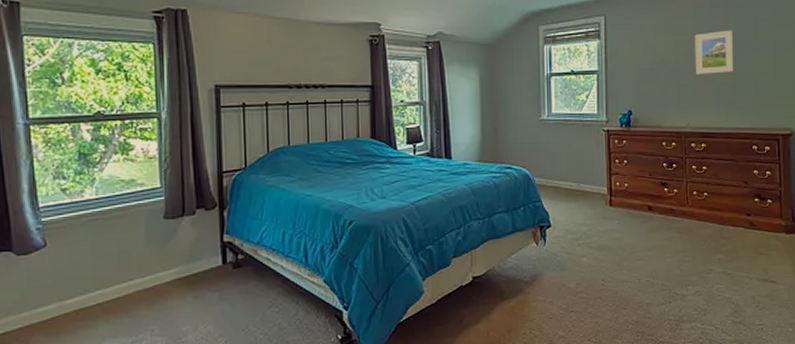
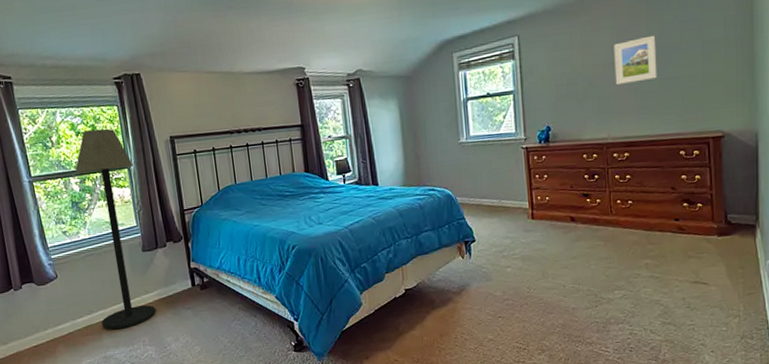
floor lamp: none [88,69,174,314] -> present [75,128,157,329]

